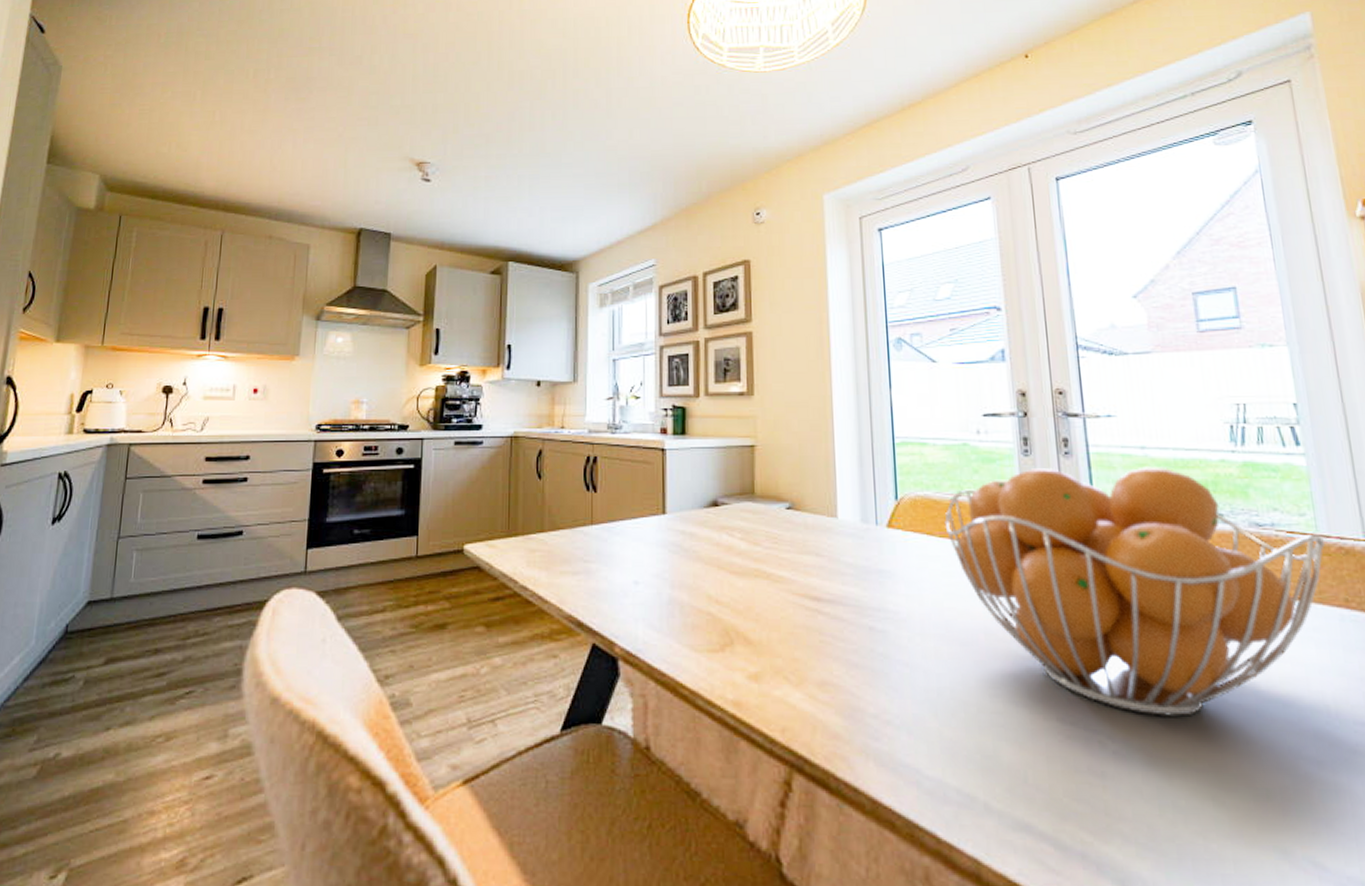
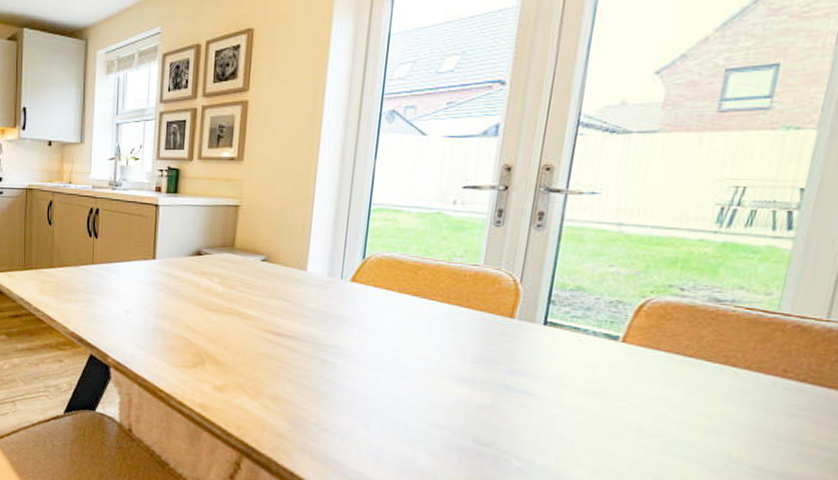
fruit basket: present [944,466,1326,717] -> none [404,238,784,449]

